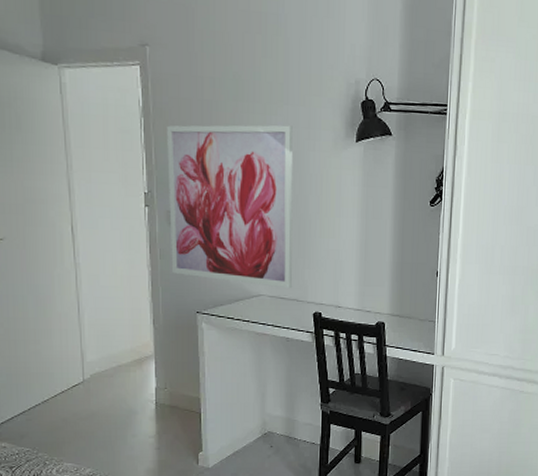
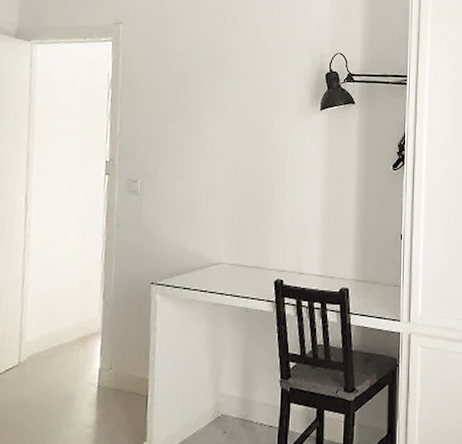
wall art: present [167,125,293,289] -> none [127,95,259,256]

